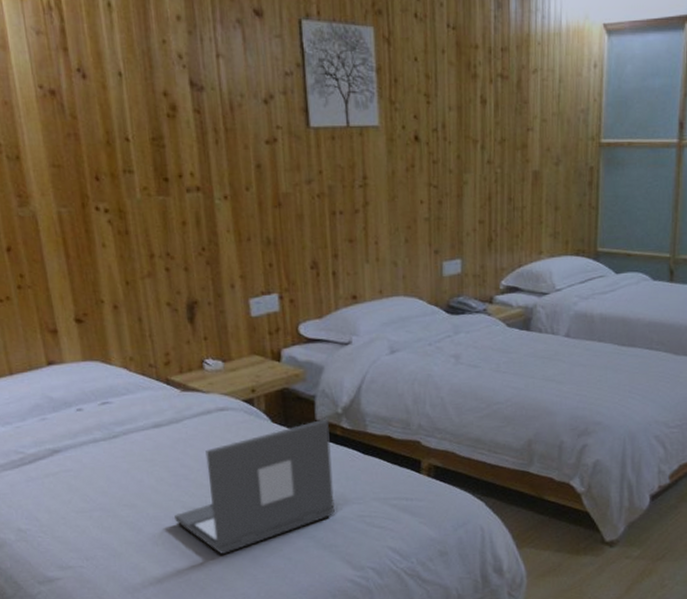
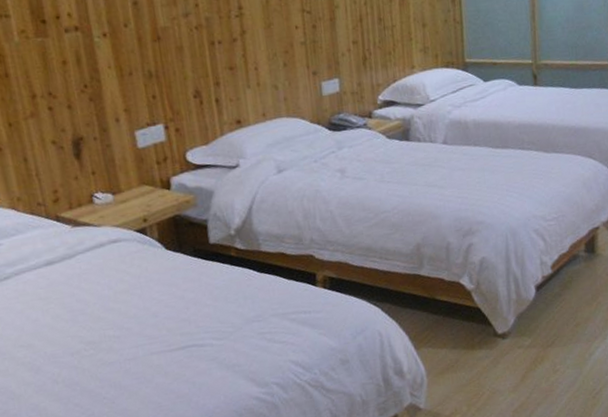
laptop: present [175,418,335,554] -> none [73,241,235,385]

